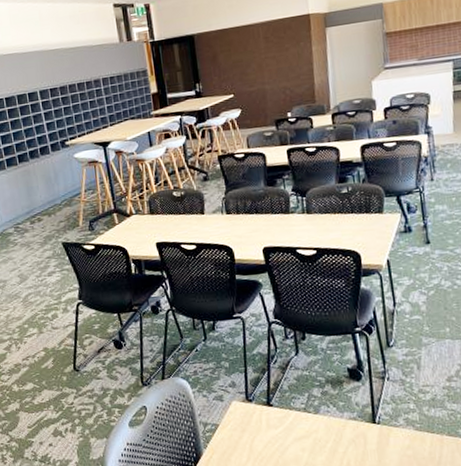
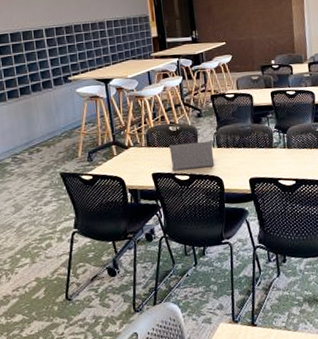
laptop computer: none [174,206,224,240] -> present [169,140,215,171]

